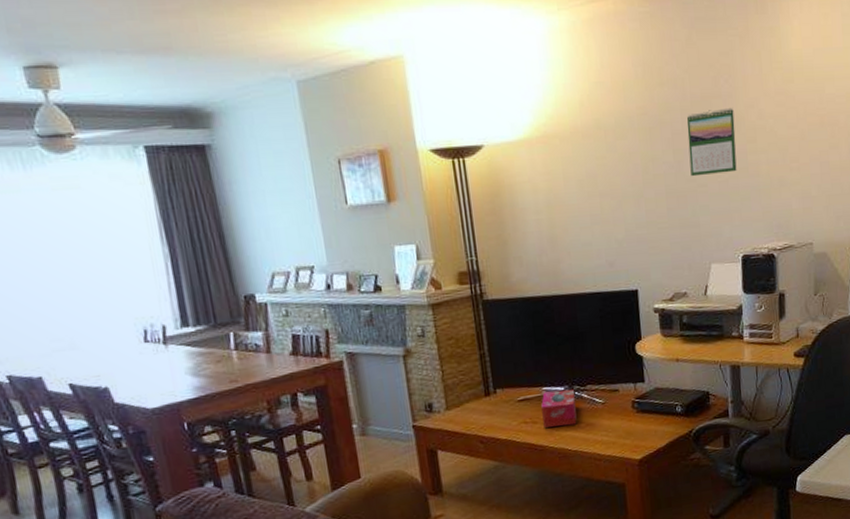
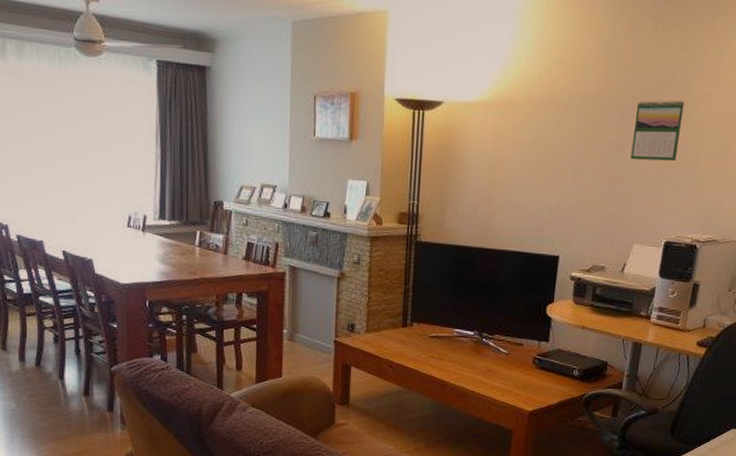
tissue box: present [541,389,577,428] -> none [449,333,482,368]

